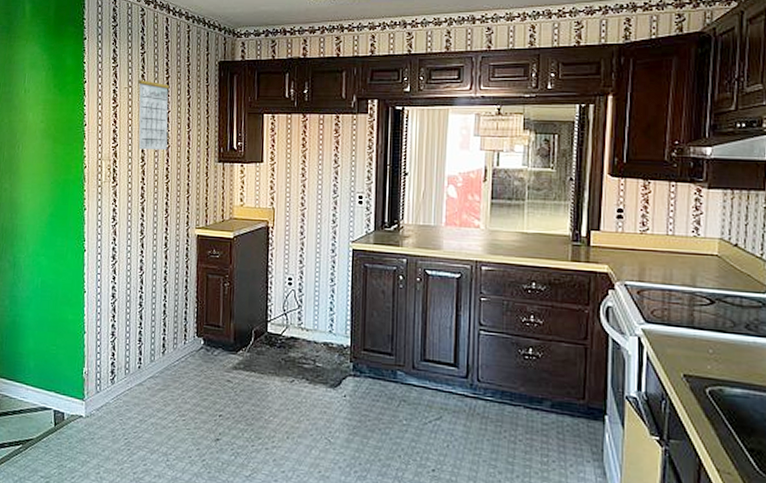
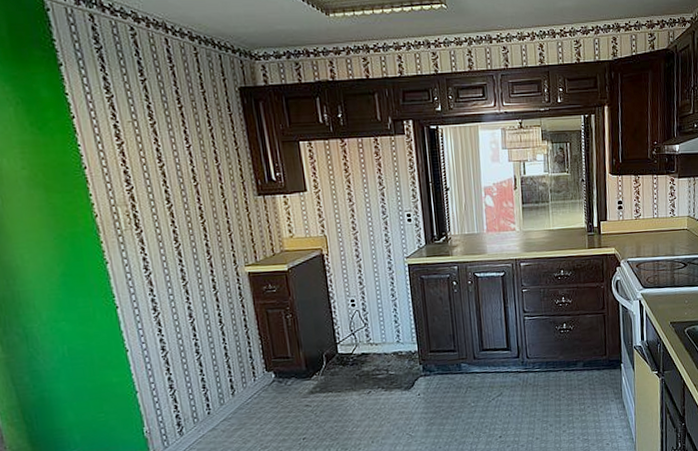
calendar: present [138,66,170,151] -> none [143,95,195,191]

